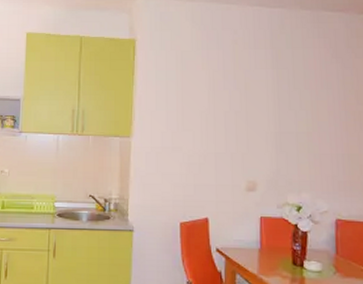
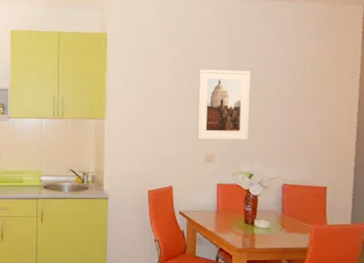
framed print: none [236,84,298,166] -> present [196,69,251,140]

